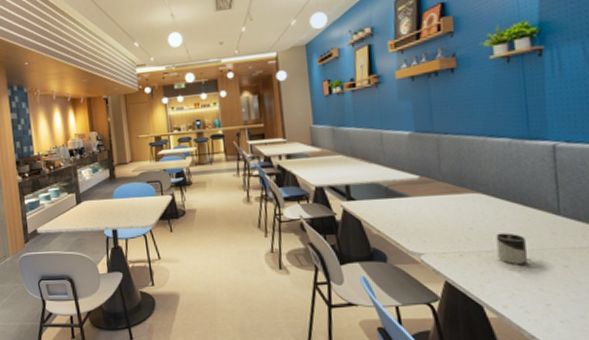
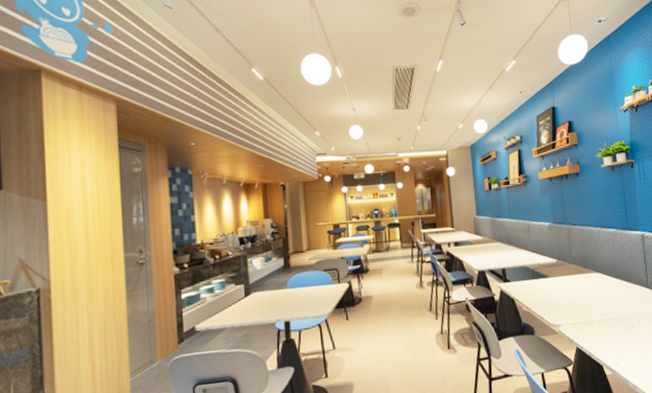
cup: present [496,233,527,265] -> none [609,303,630,329]

